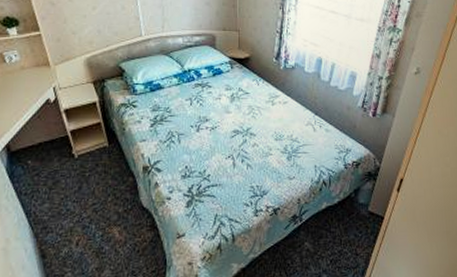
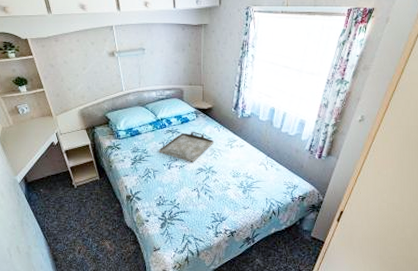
serving tray: none [185,85,253,124] -> present [159,131,214,163]

